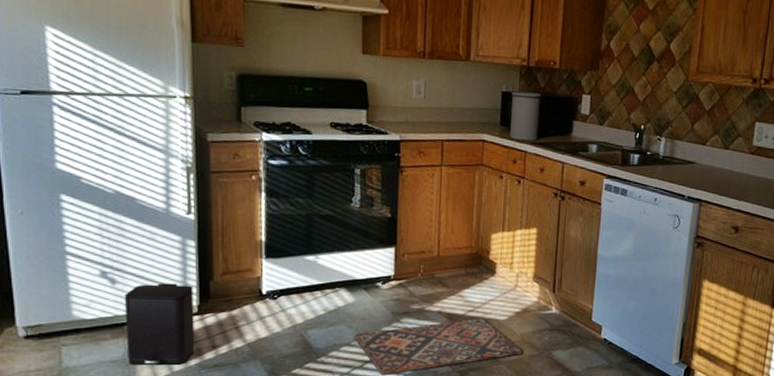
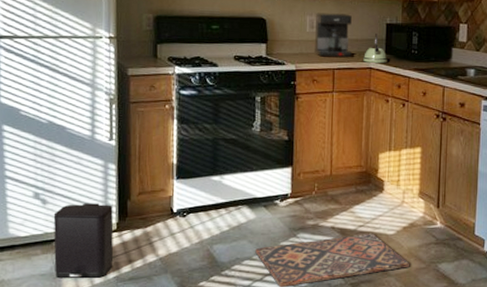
coffee maker: none [420,76,464,129] -> present [313,12,353,58]
kettle: none [474,101,504,136] -> present [362,32,389,63]
canister: present [510,91,542,141] -> none [395,23,423,67]

